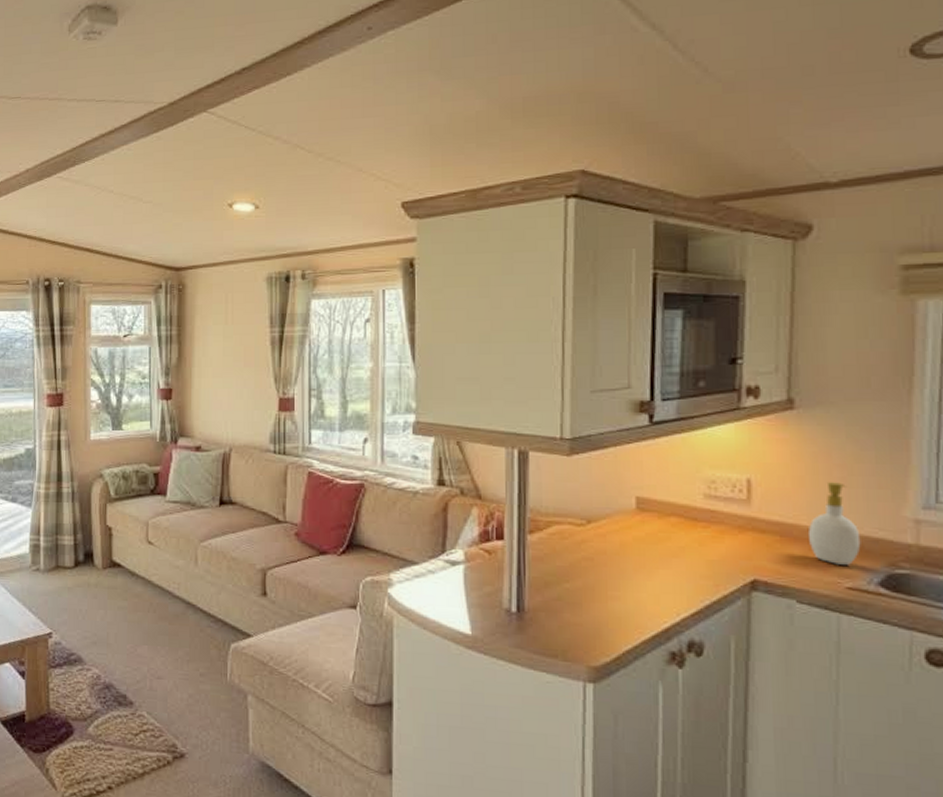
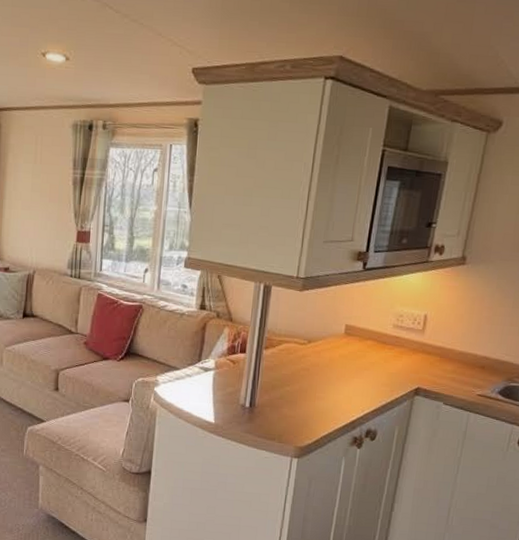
soap bottle: present [809,482,861,565] -> none [458,320,493,379]

